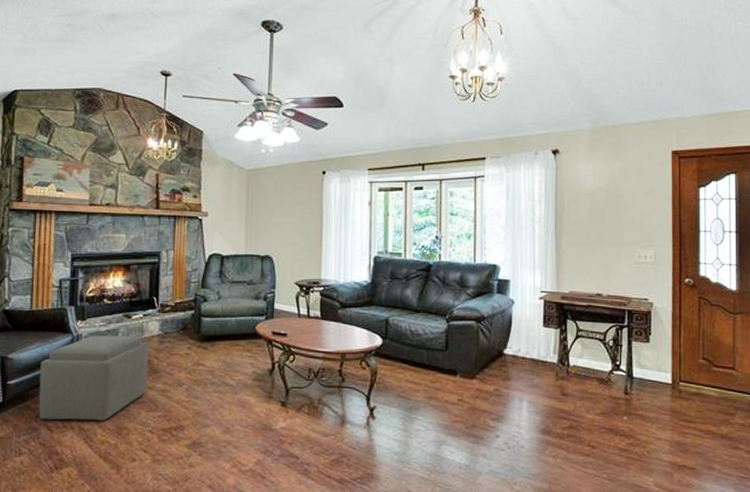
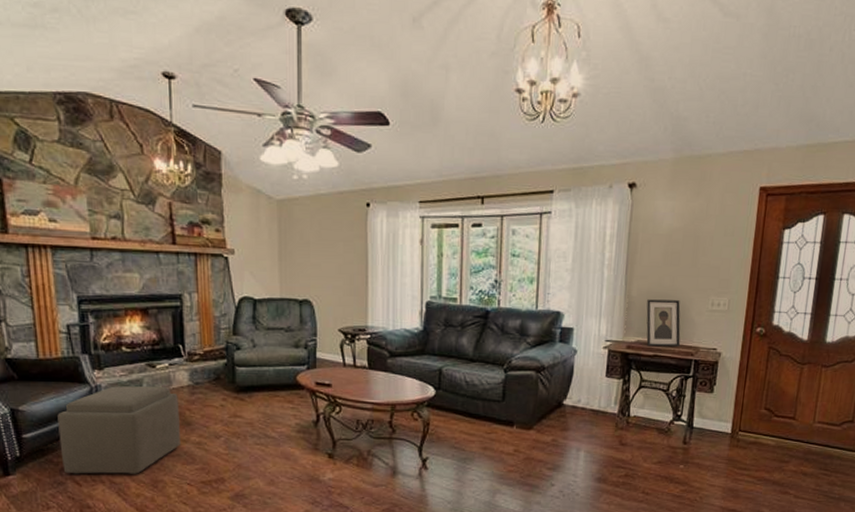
picture frame: none [577,252,612,298] -> present [646,299,681,347]

